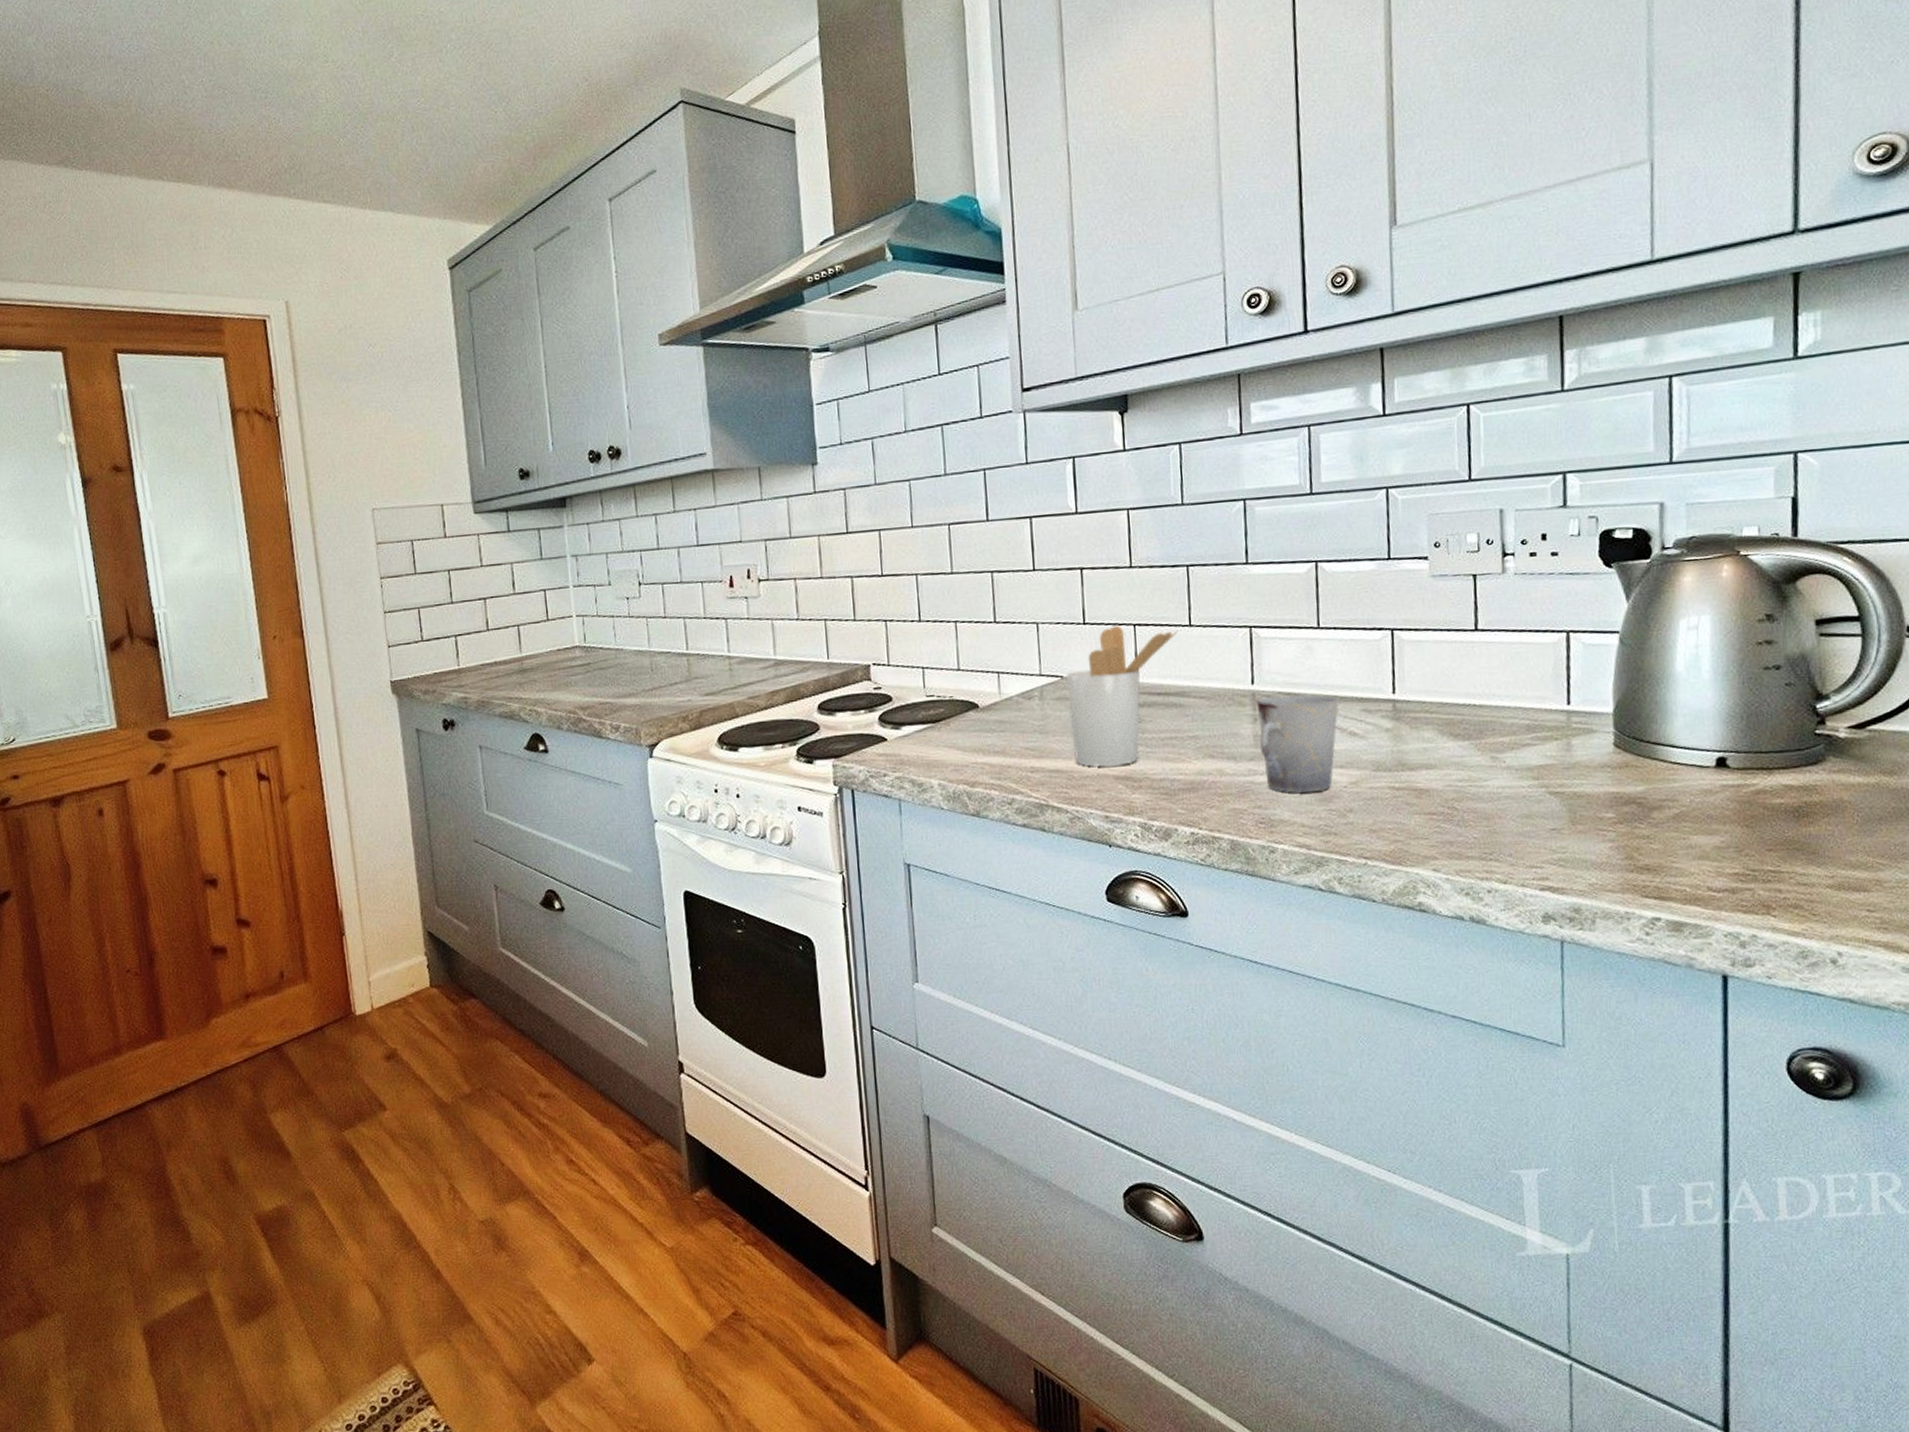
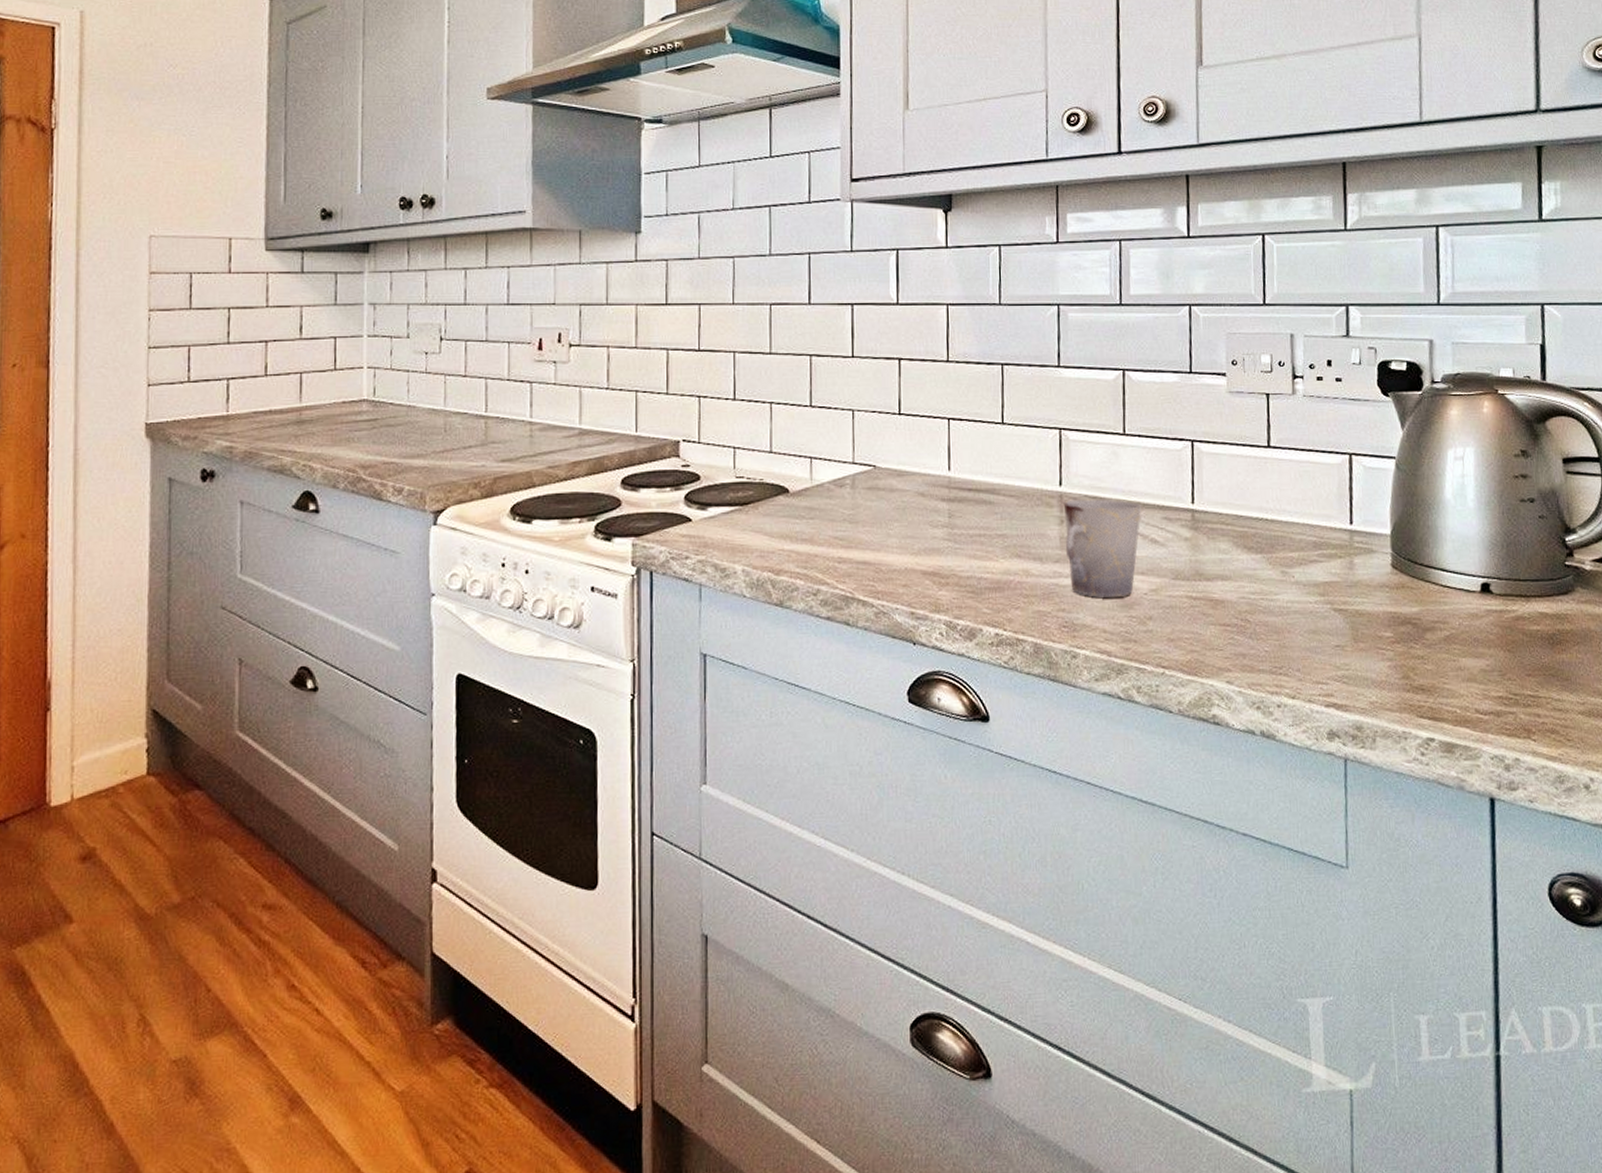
utensil holder: present [1065,625,1178,767] -> none [878,418,990,561]

